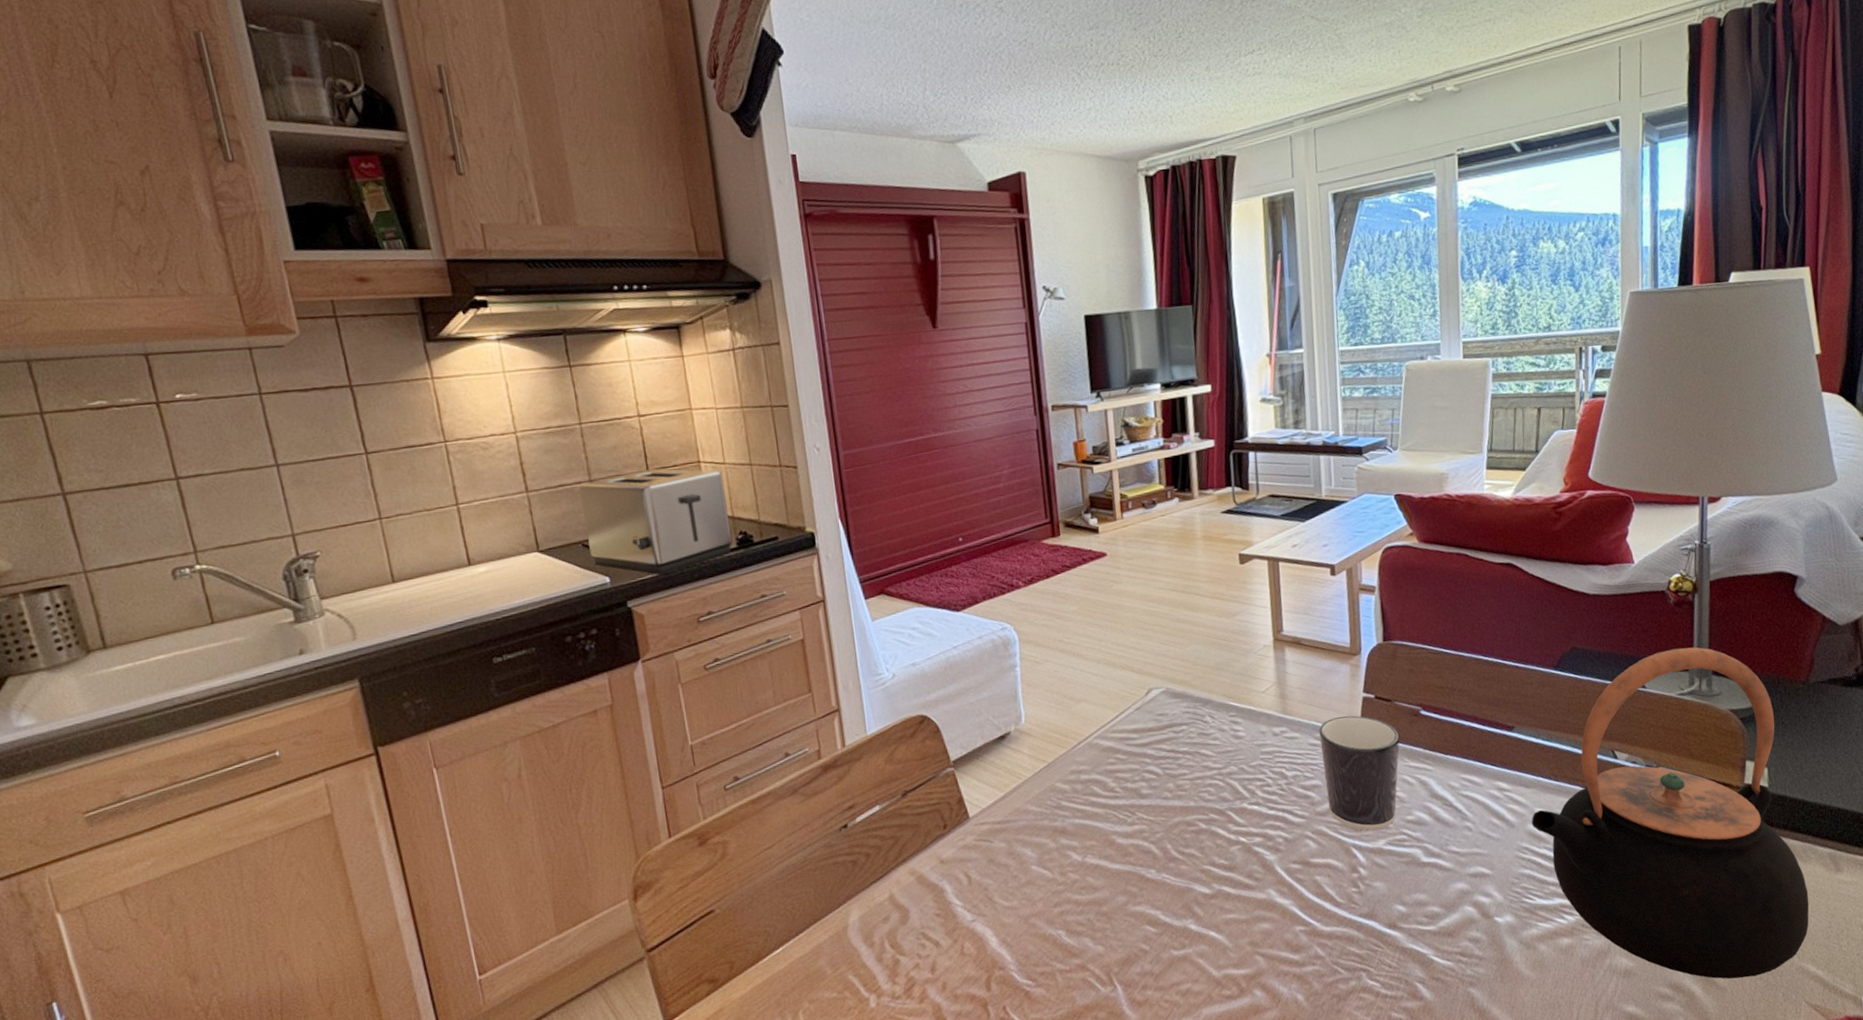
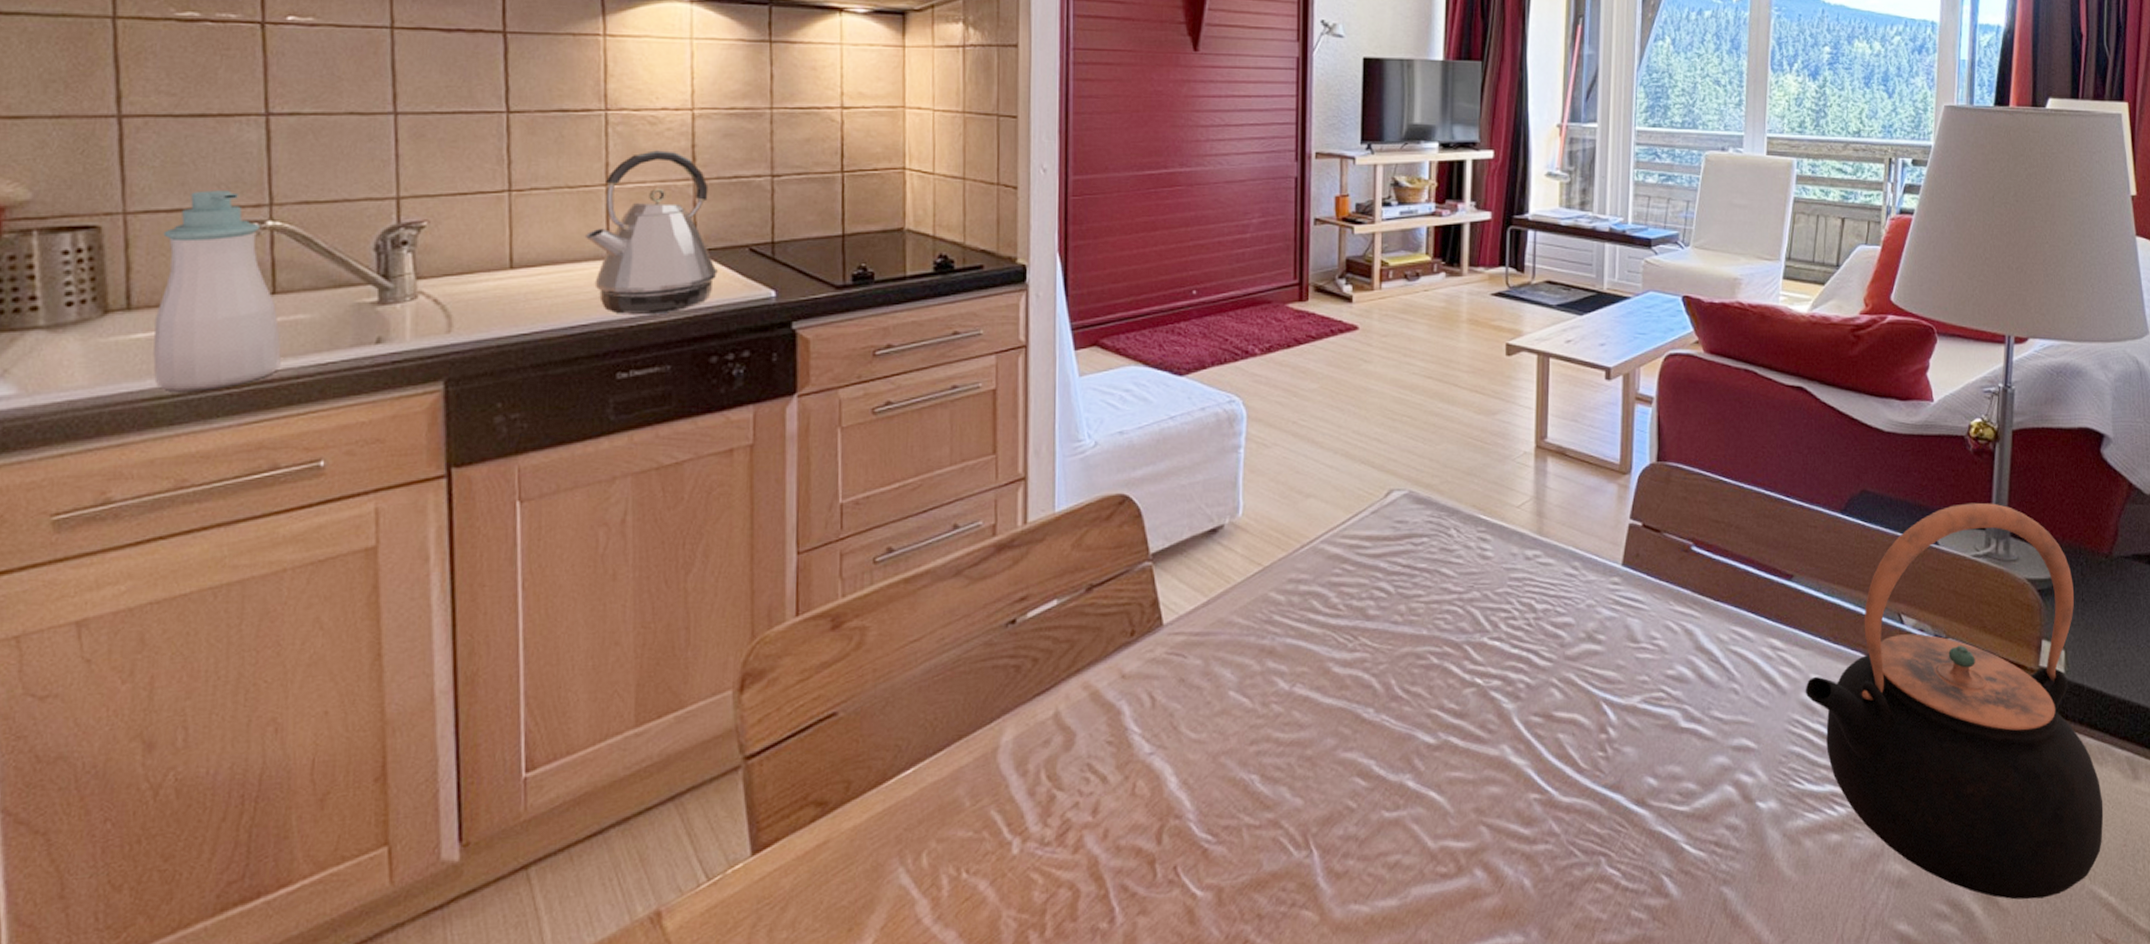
soap bottle: none [117,544,230,710] -> present [153,190,282,392]
kettle: none [448,470,560,610] -> present [586,150,718,314]
toaster: present [578,468,733,576] -> none [756,169,930,296]
mug: present [1319,715,1400,831] -> none [1577,543,1666,684]

